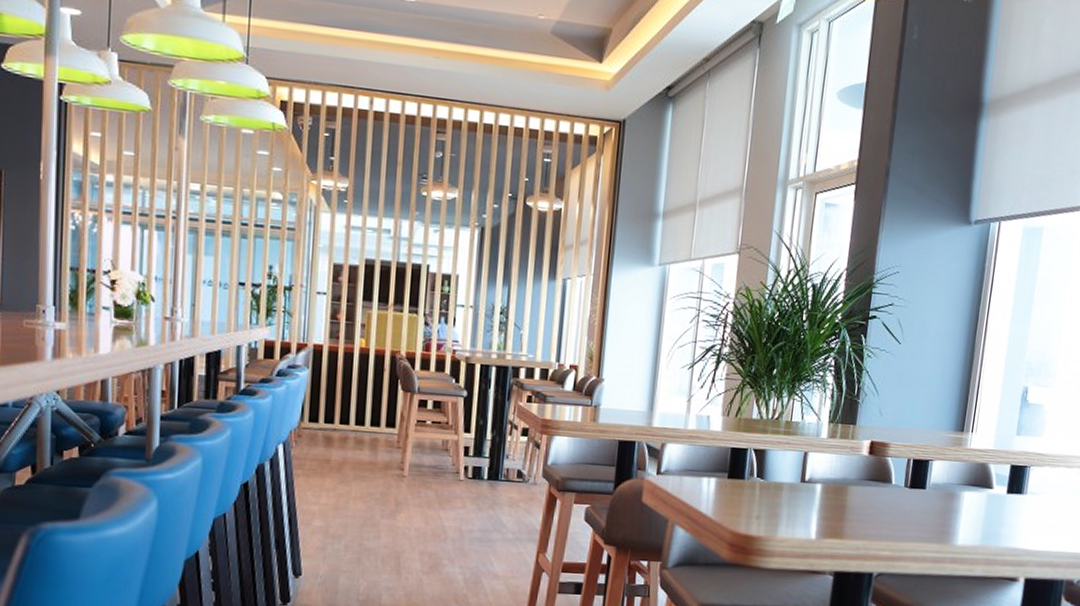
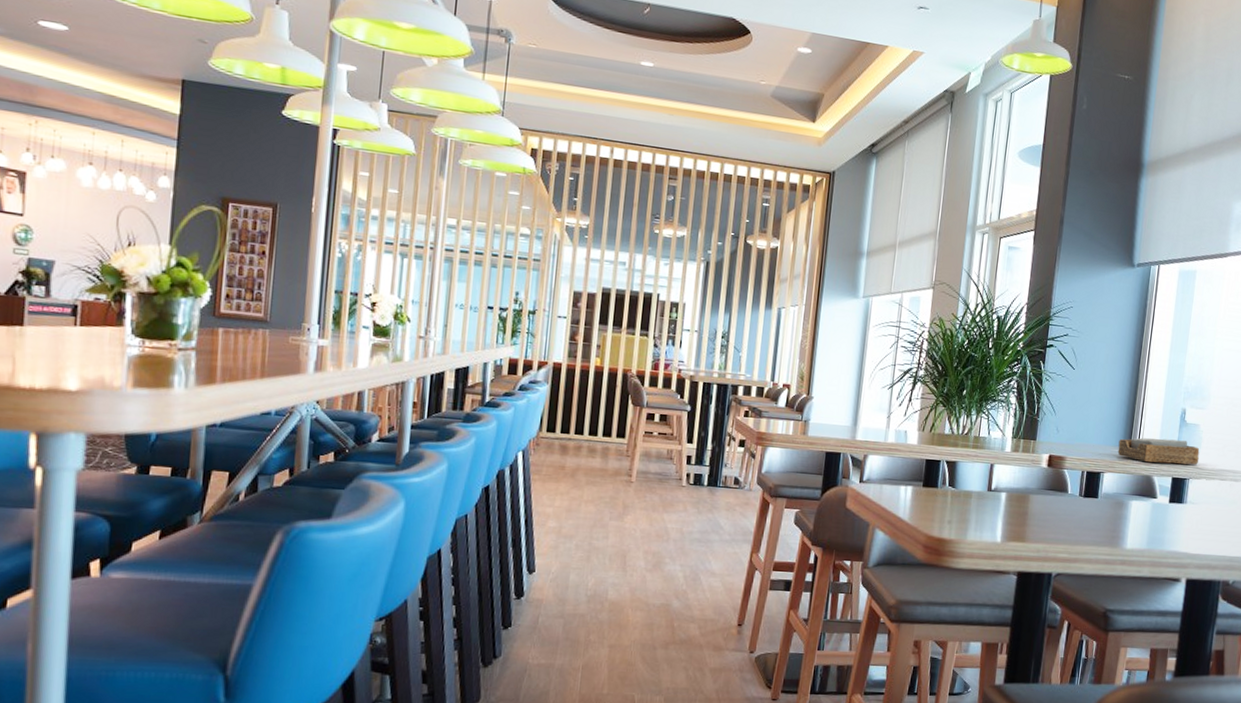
napkin holder: none [949,420,1043,451] -> present [1117,437,1200,465]

